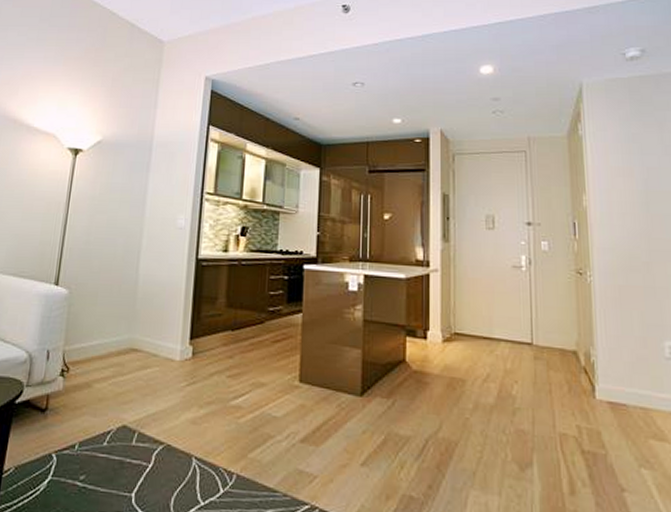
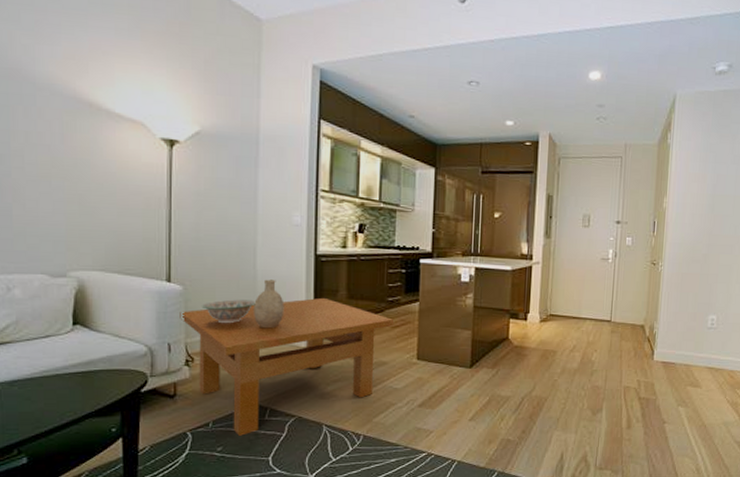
table: none [61,305,274,463] -> present [180,297,393,436]
decorative bowl: none [84,305,135,331] -> present [202,299,256,324]
decorative vase: none [131,284,163,338] -> present [254,279,285,329]

